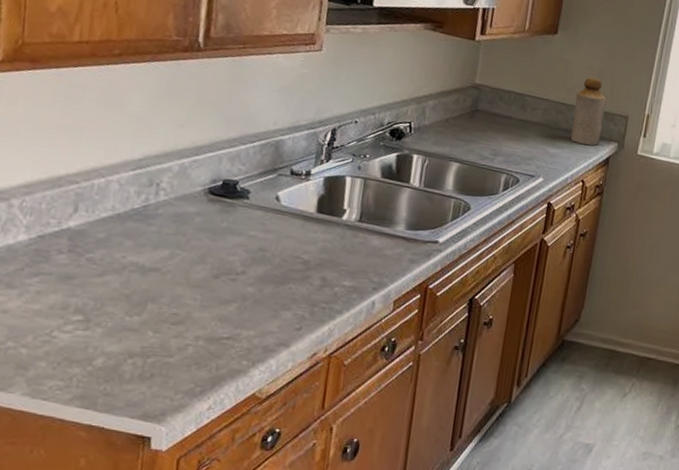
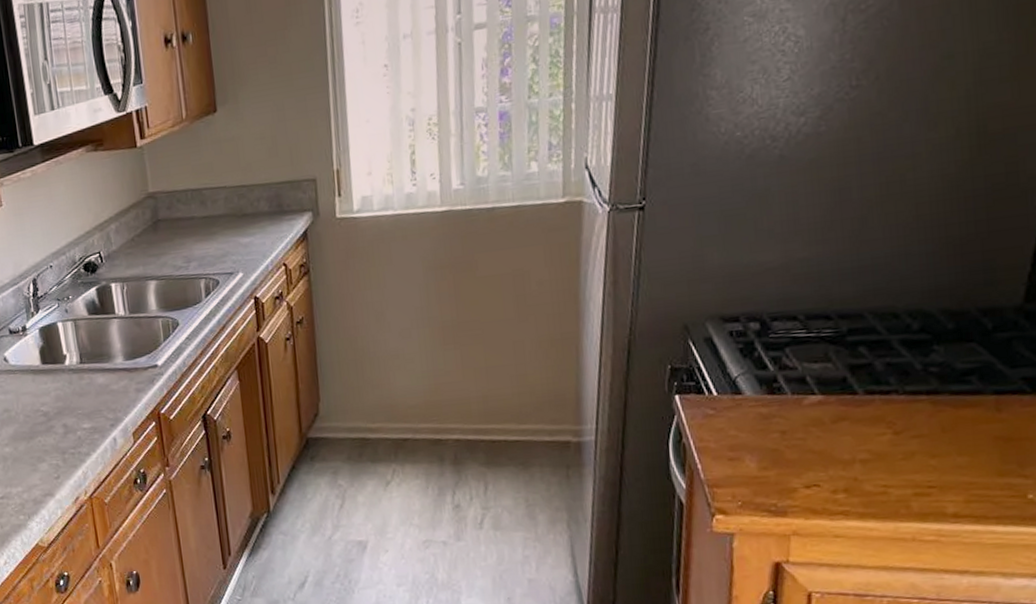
bottle: present [570,77,606,146] -> none [254,146,293,225]

